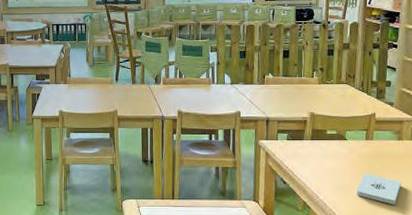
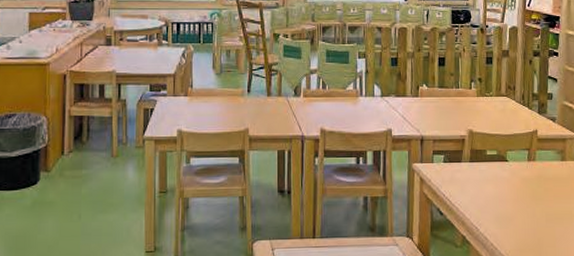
notepad: present [355,174,402,205] -> none [518,200,567,236]

